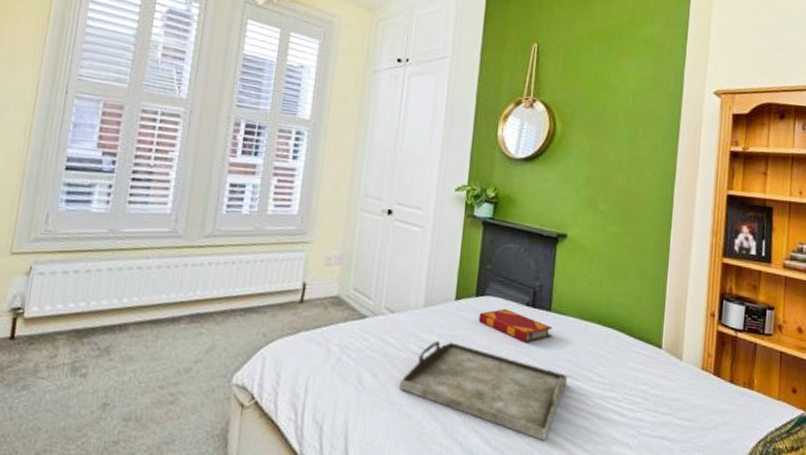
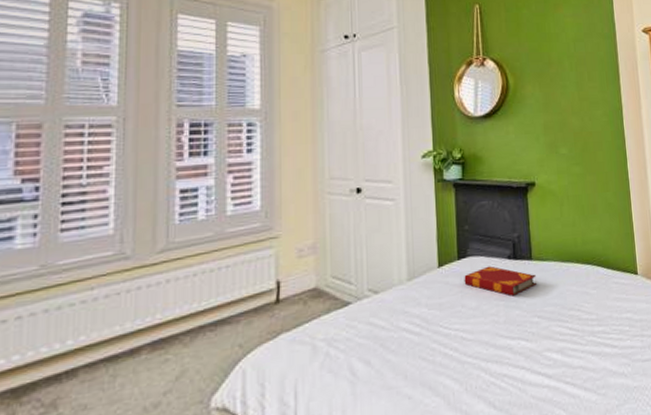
serving tray: present [399,340,568,441] -> none [395,310,559,390]

